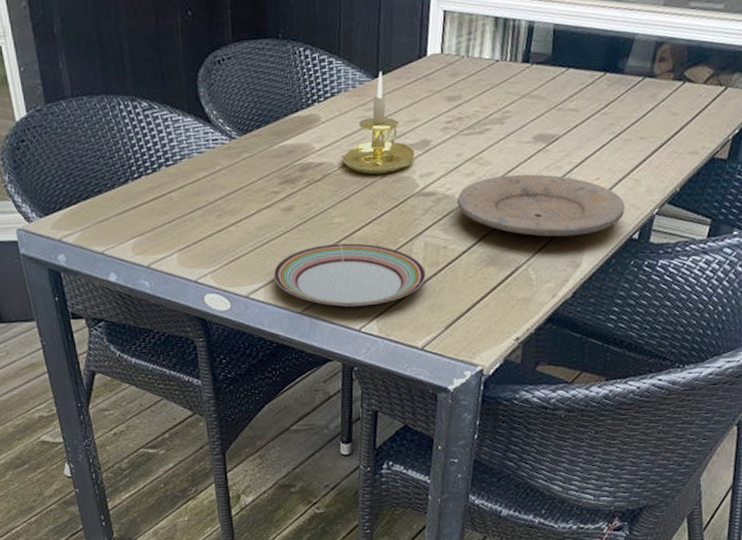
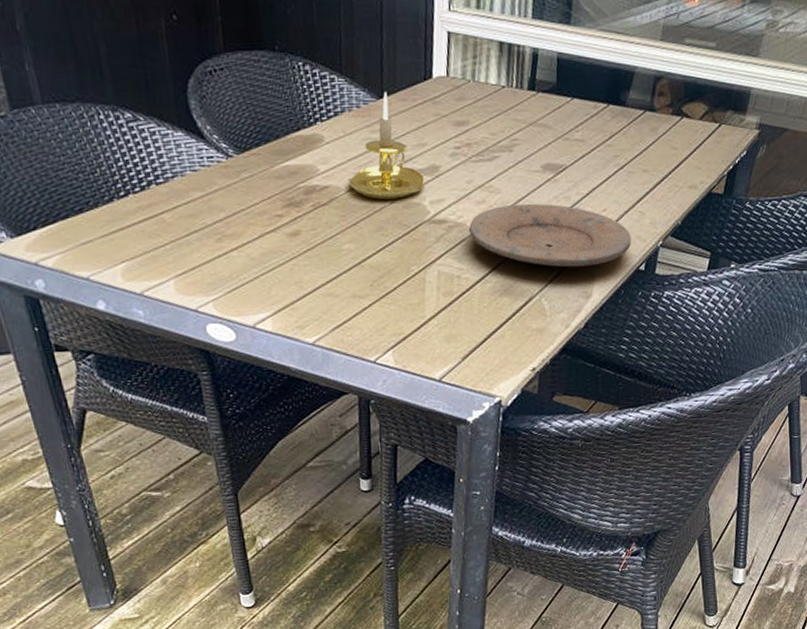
plate: present [273,243,426,308] -> none [280,270,441,338]

